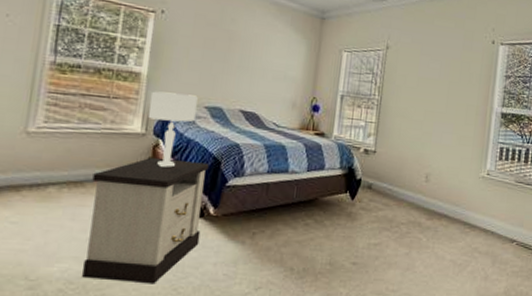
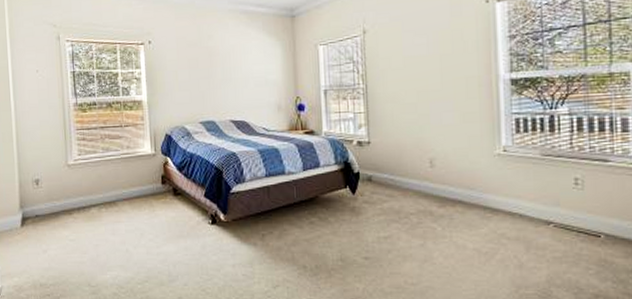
nightstand: present [82,157,209,284] -> none [121,174,217,286]
table lamp: present [147,91,198,168] -> none [153,113,193,182]

